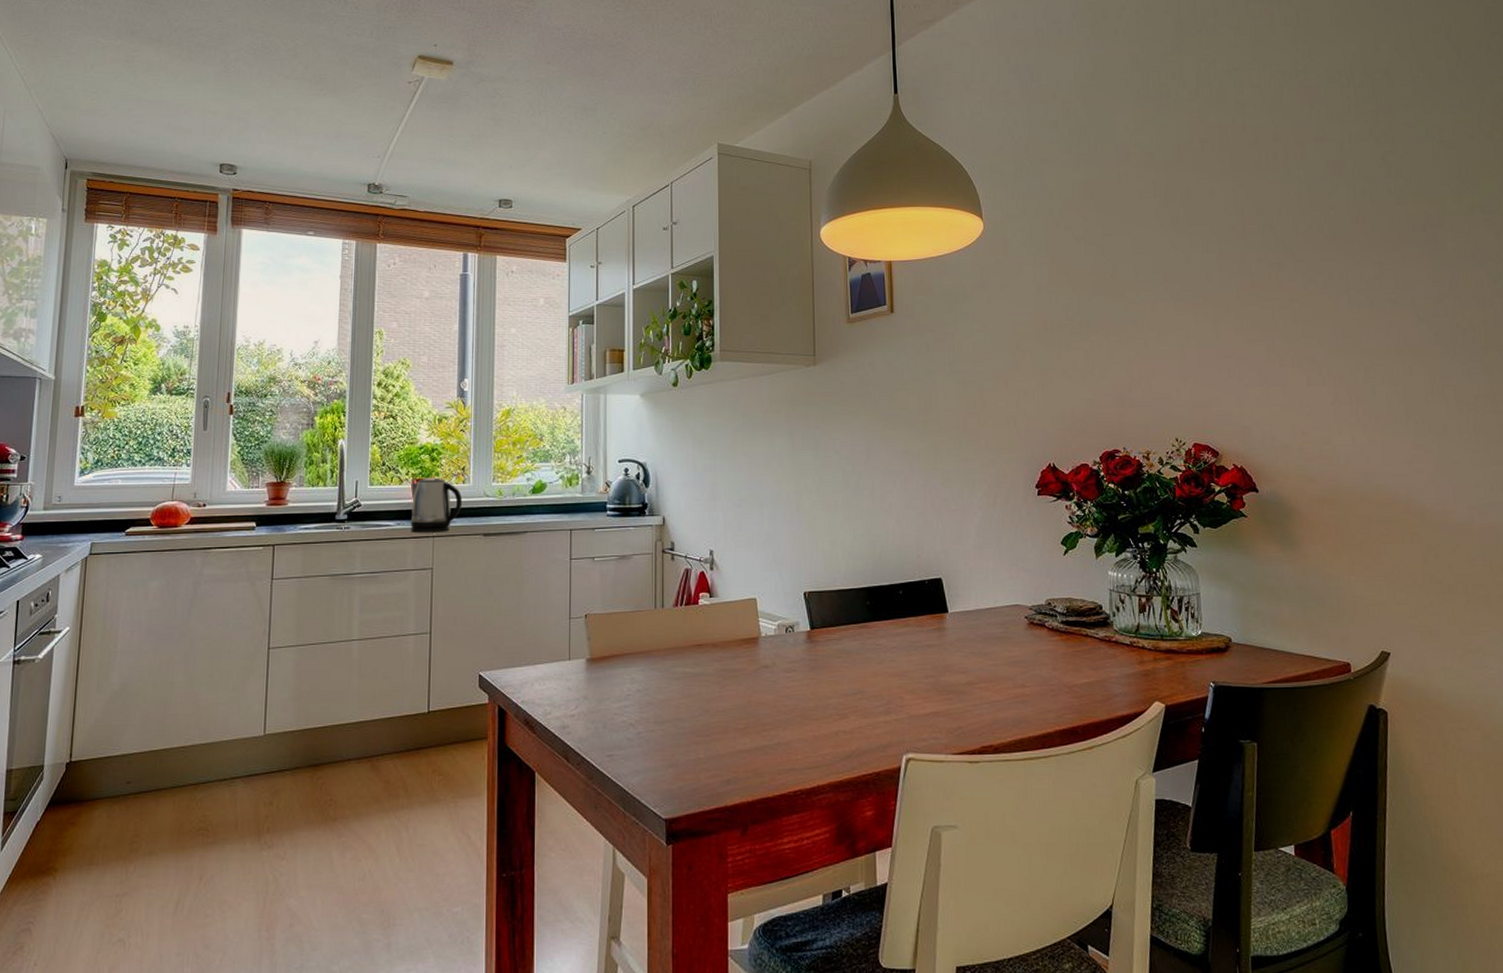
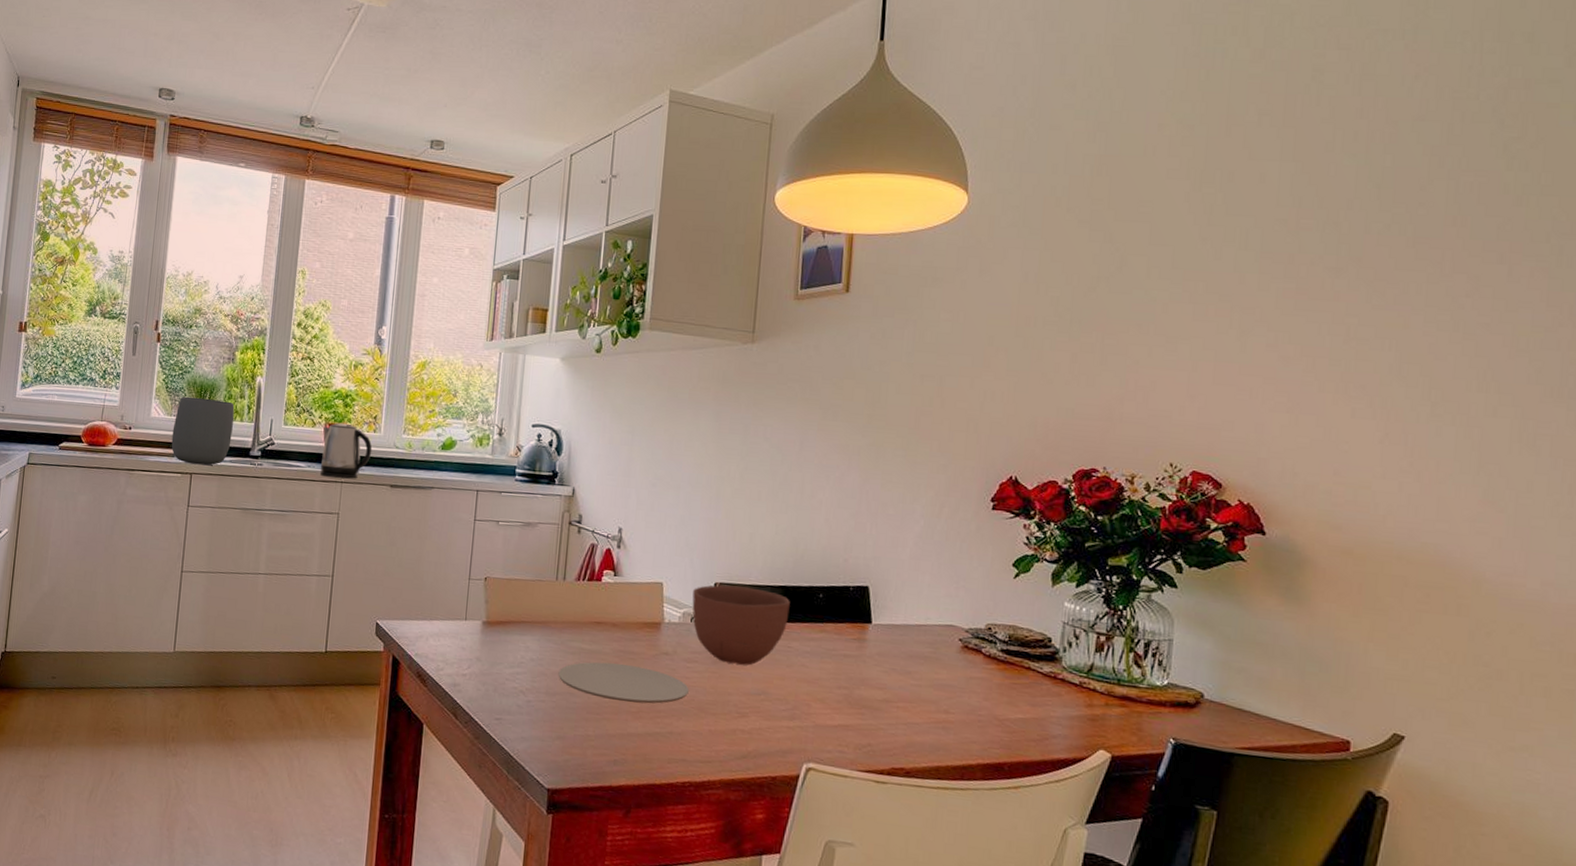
ceramic pot: none [250,466,317,535] -> present [171,396,235,466]
plate: none [665,683,791,720] -> present [558,662,689,704]
bowl: none [785,592,875,668] -> present [692,585,790,666]

